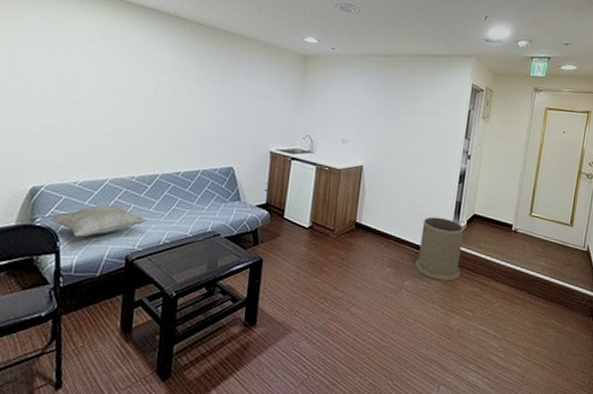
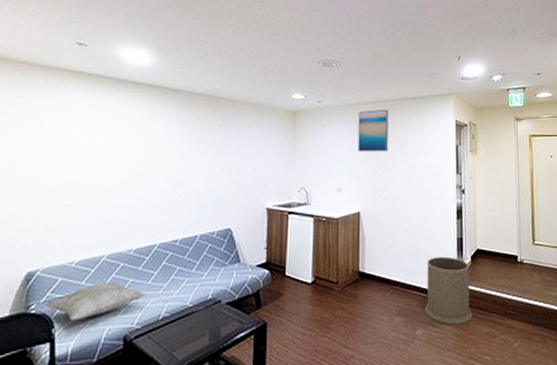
wall art: none [368,63,404,109] -> present [358,109,389,152]

